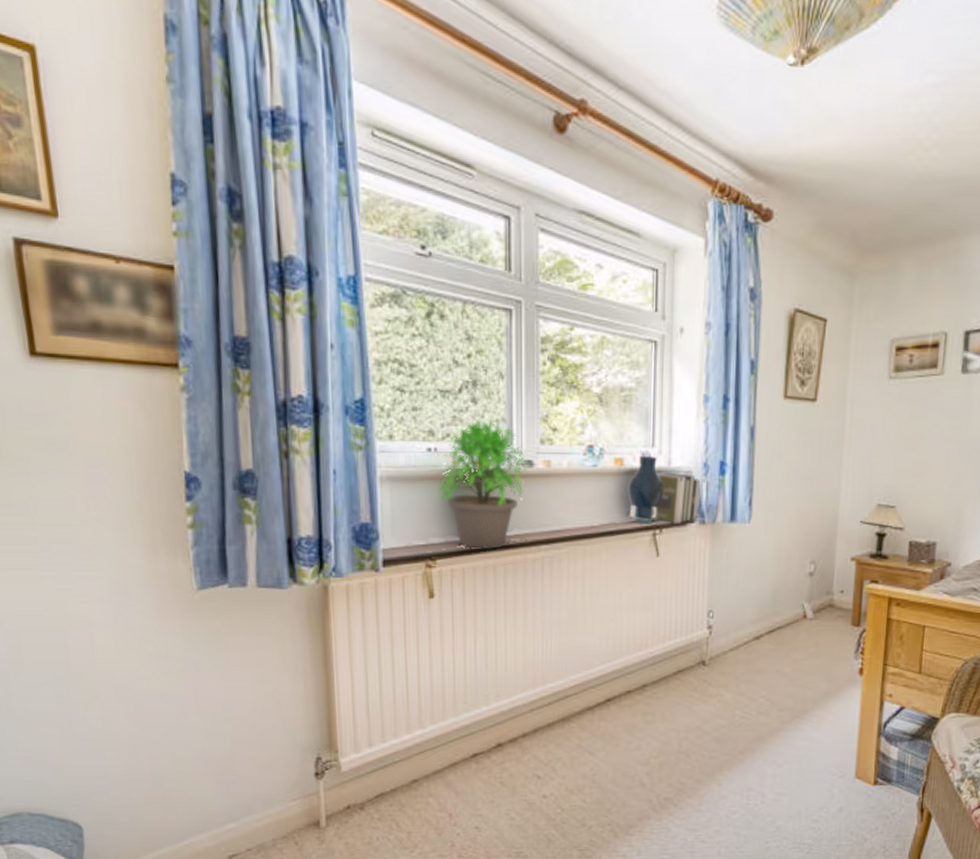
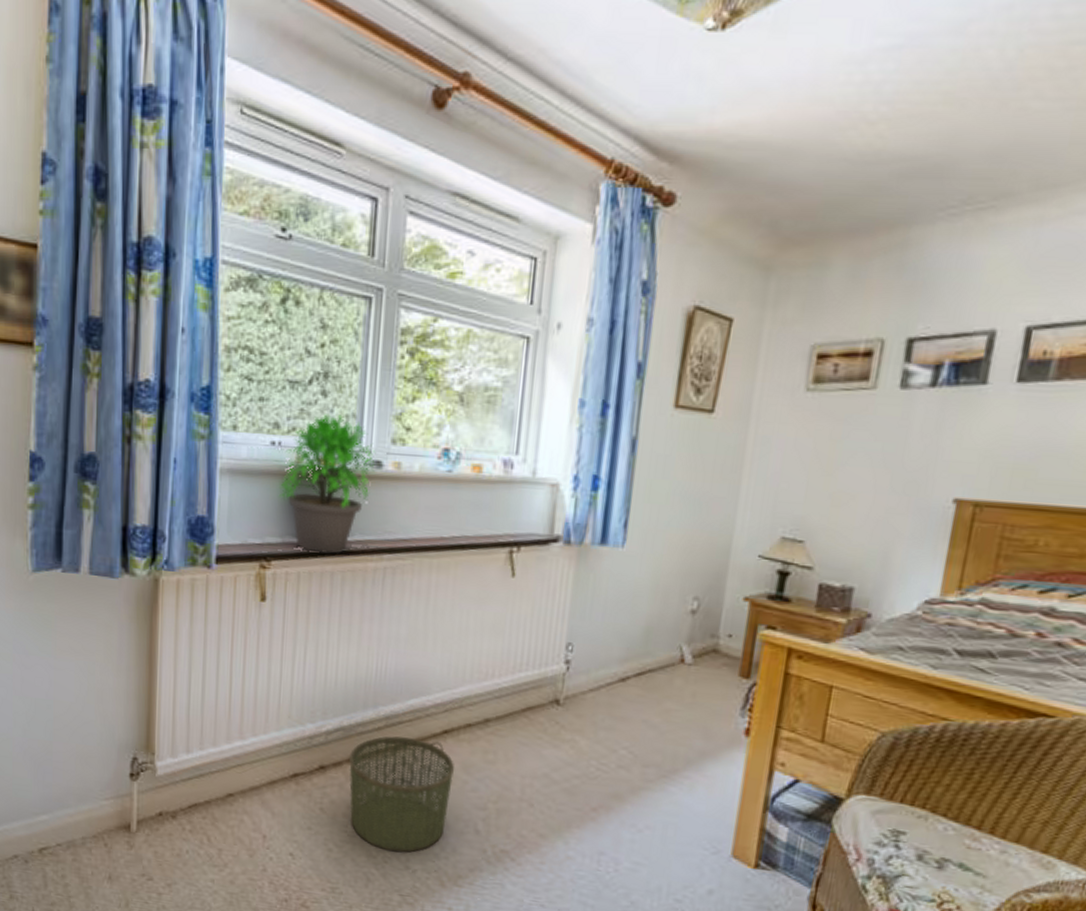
basket: none [523,709,619,813] -> present [348,736,455,853]
vase: present [628,456,664,524] -> none [484,464,527,540]
books: present [654,472,701,524] -> none [512,482,569,543]

